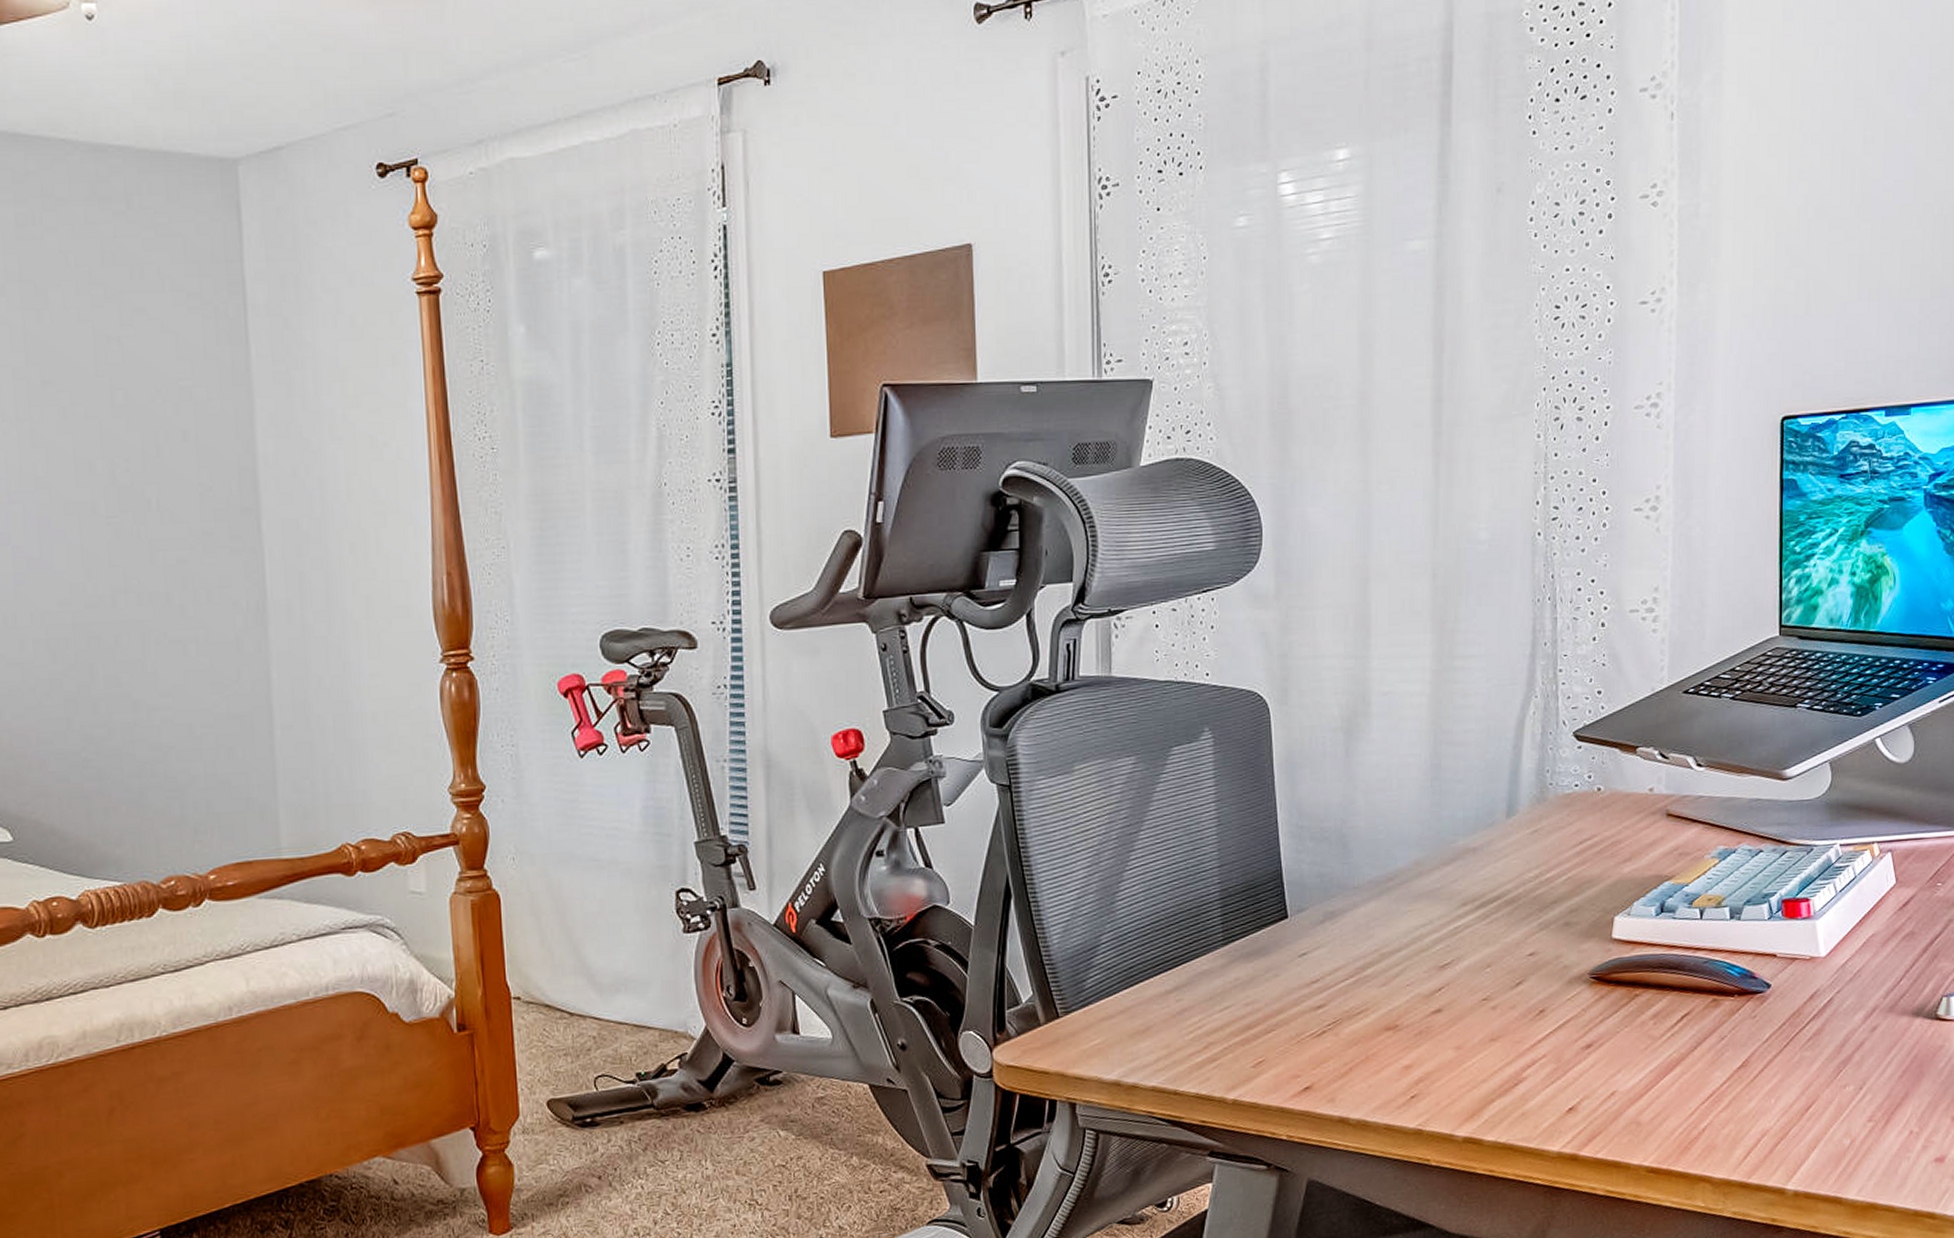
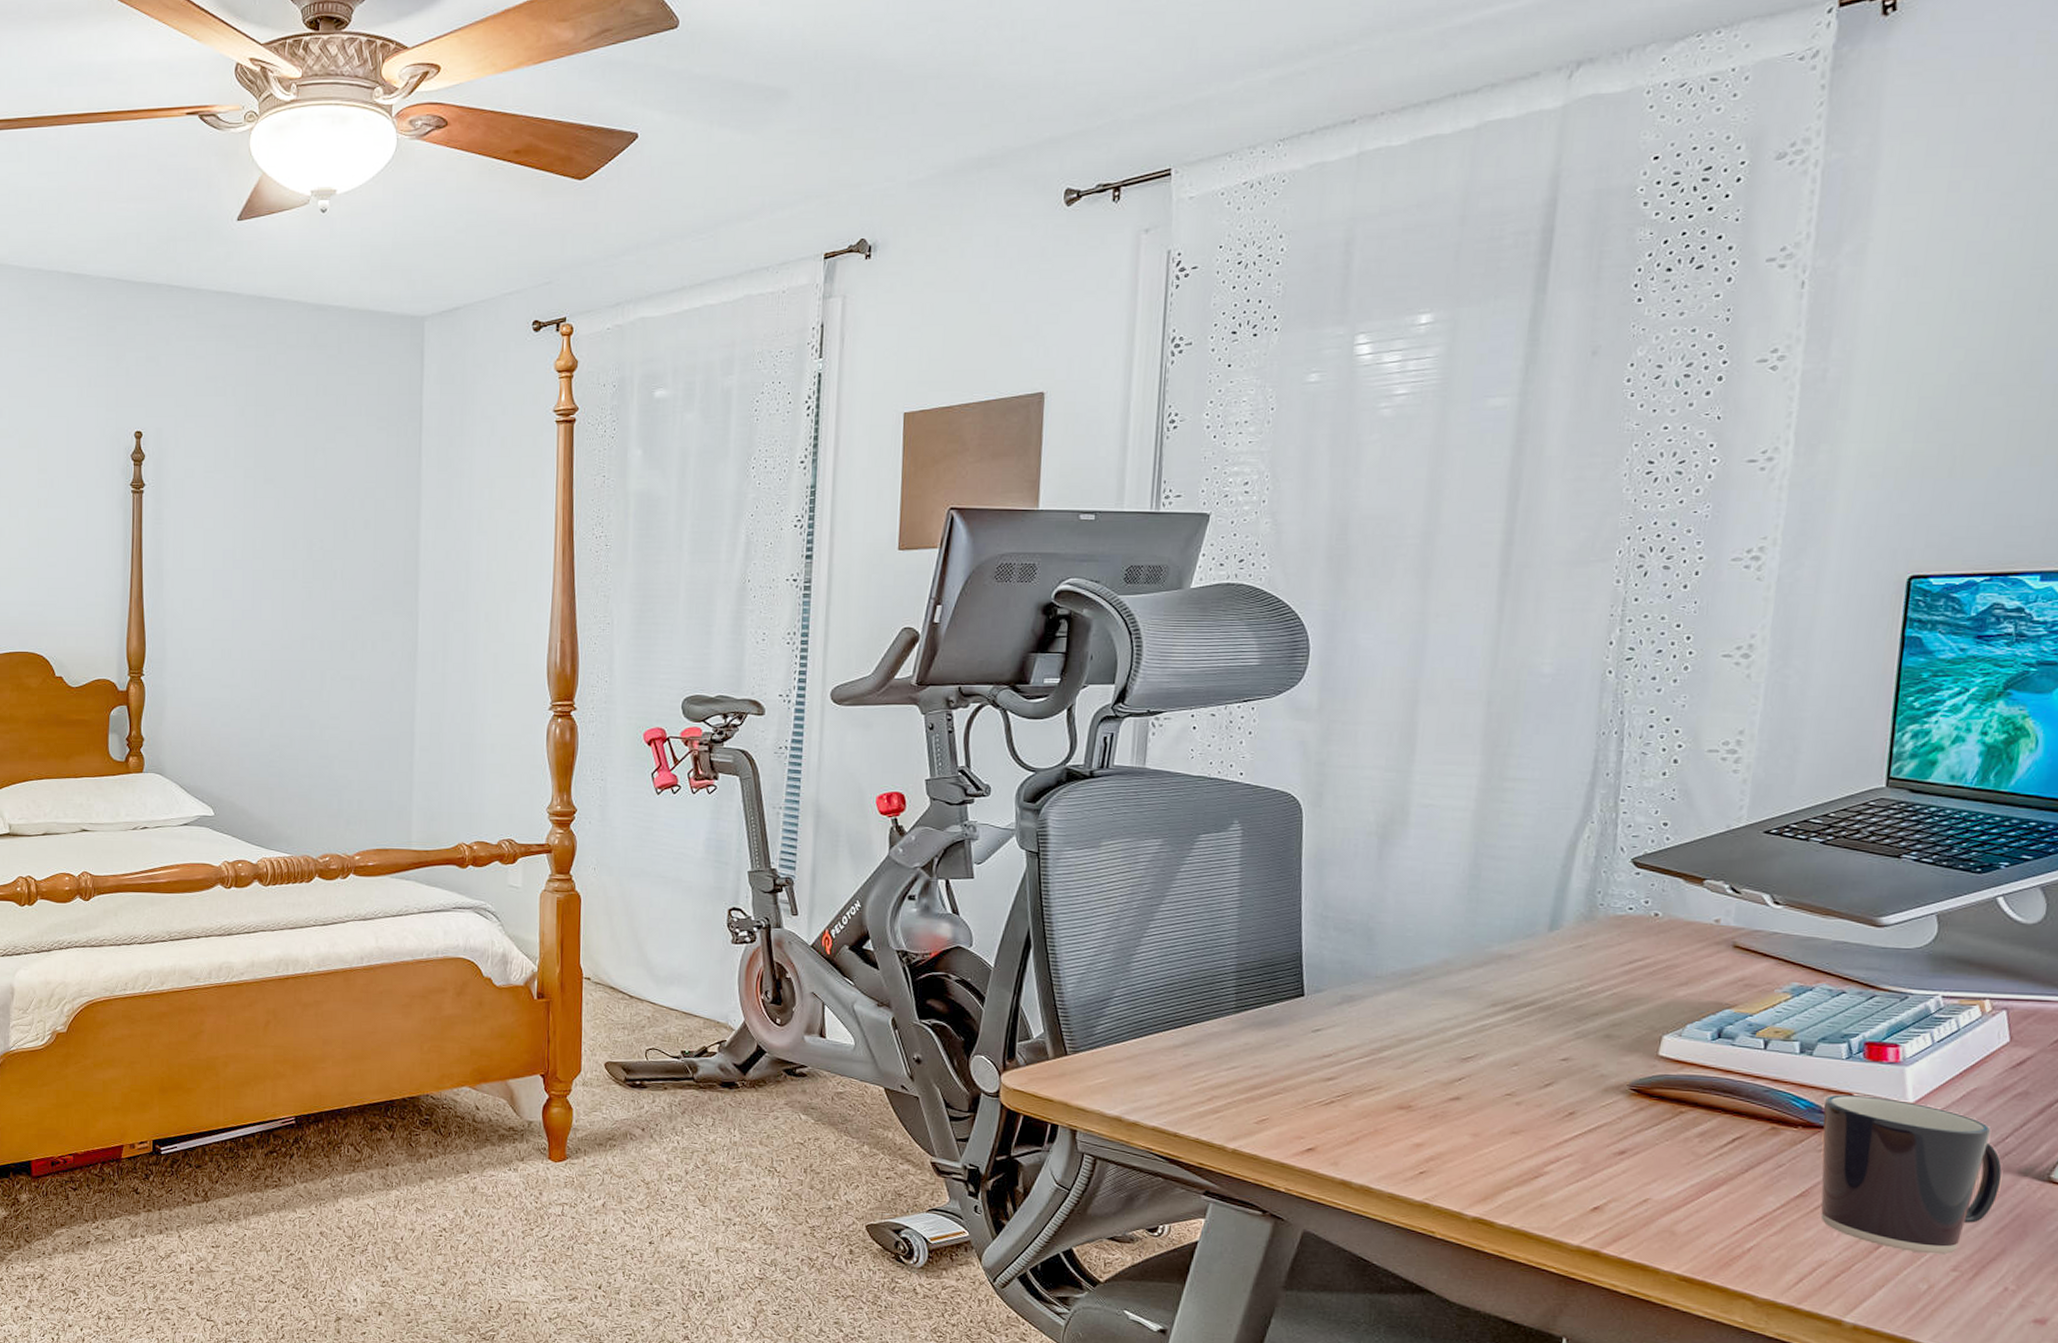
mug: none [1753,954,1900,1109] -> present [1820,1094,2002,1255]

